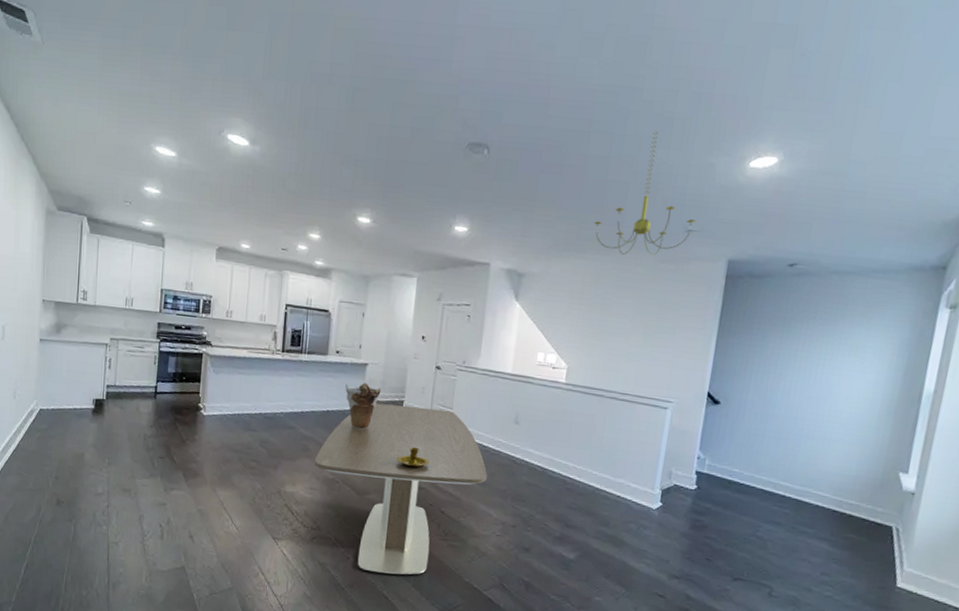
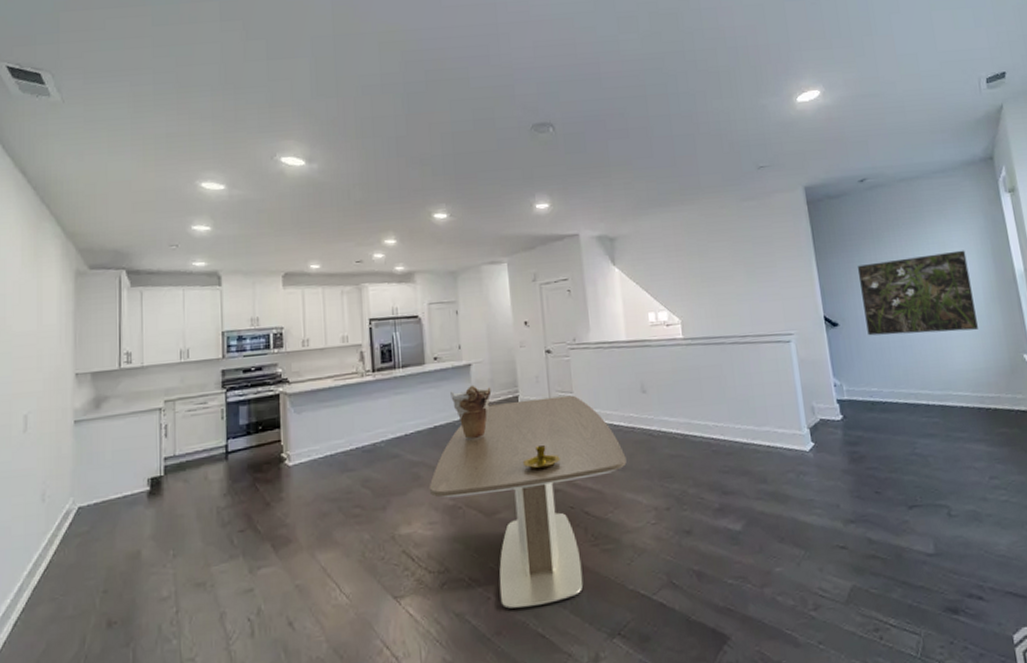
chandelier: present [594,130,696,255] -> none [671,85,764,201]
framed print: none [746,350,878,438] -> present [857,250,978,336]

